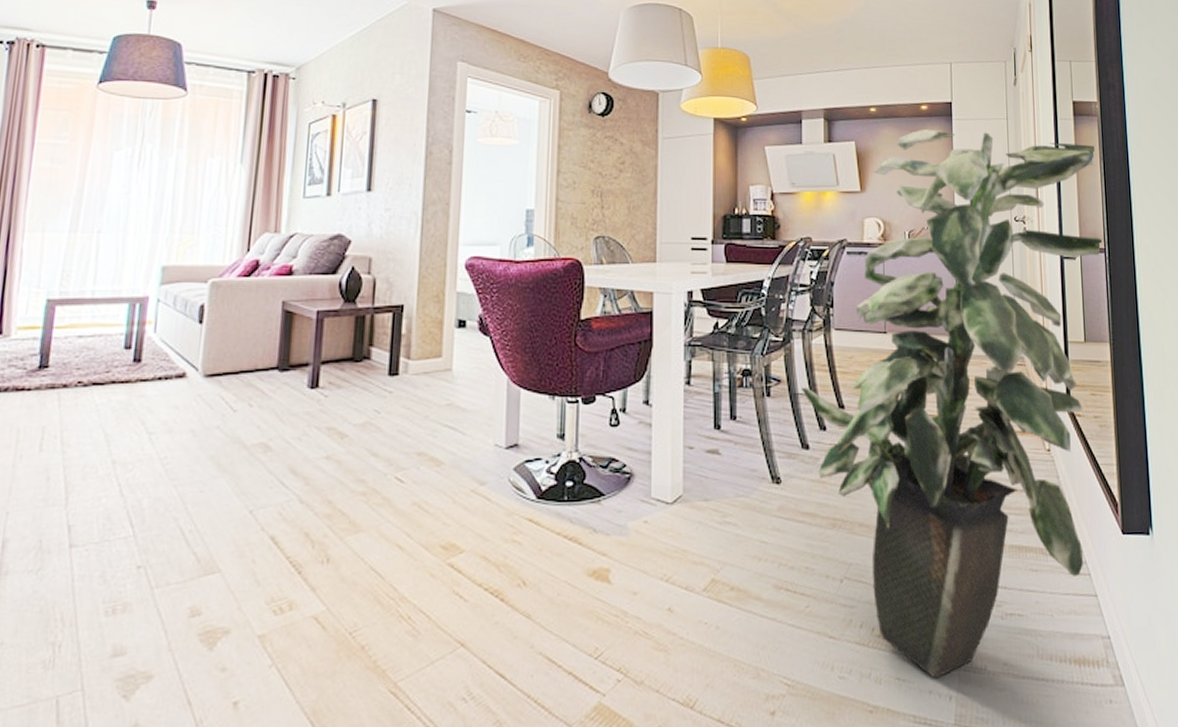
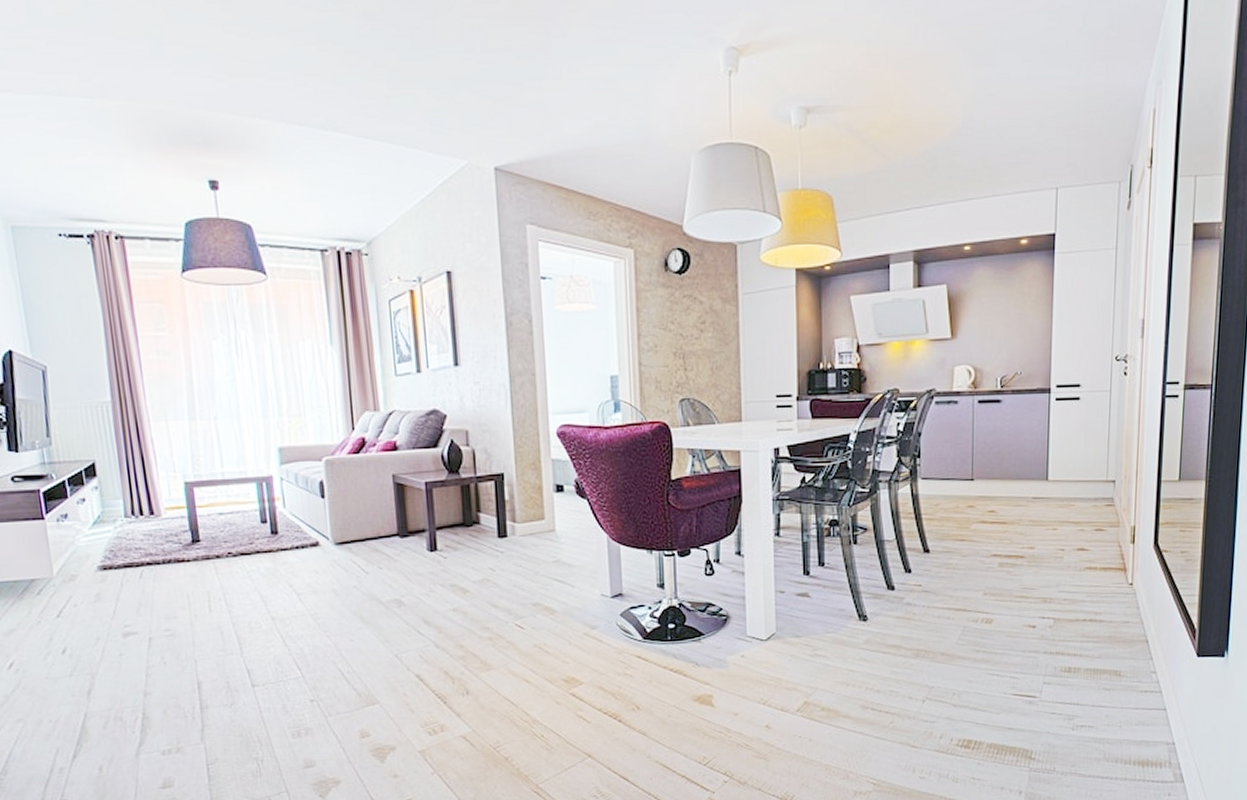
indoor plant: present [801,128,1103,679] -> none [887,265,1212,778]

